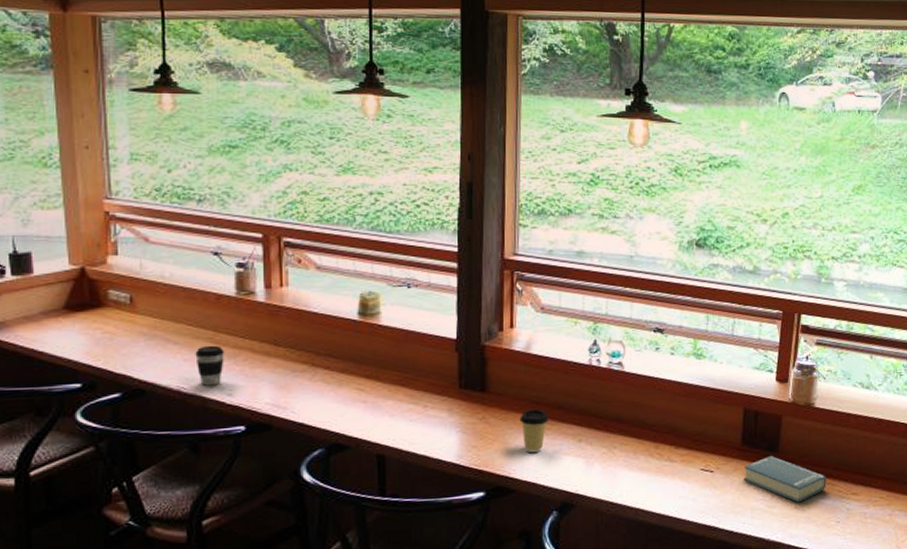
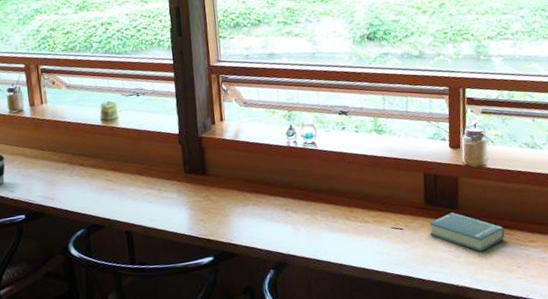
coffee cup: present [519,408,549,453] -> none [235,185,259,223]

